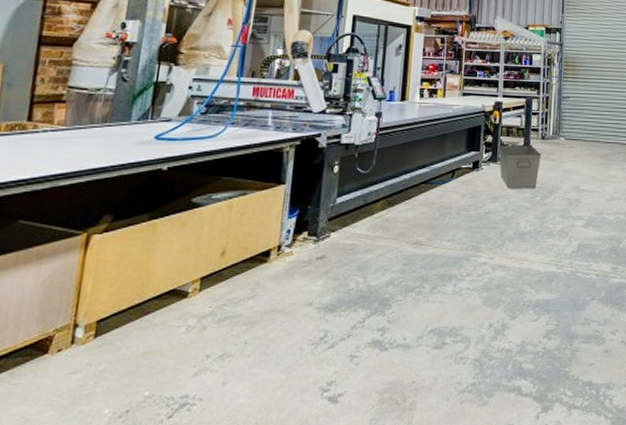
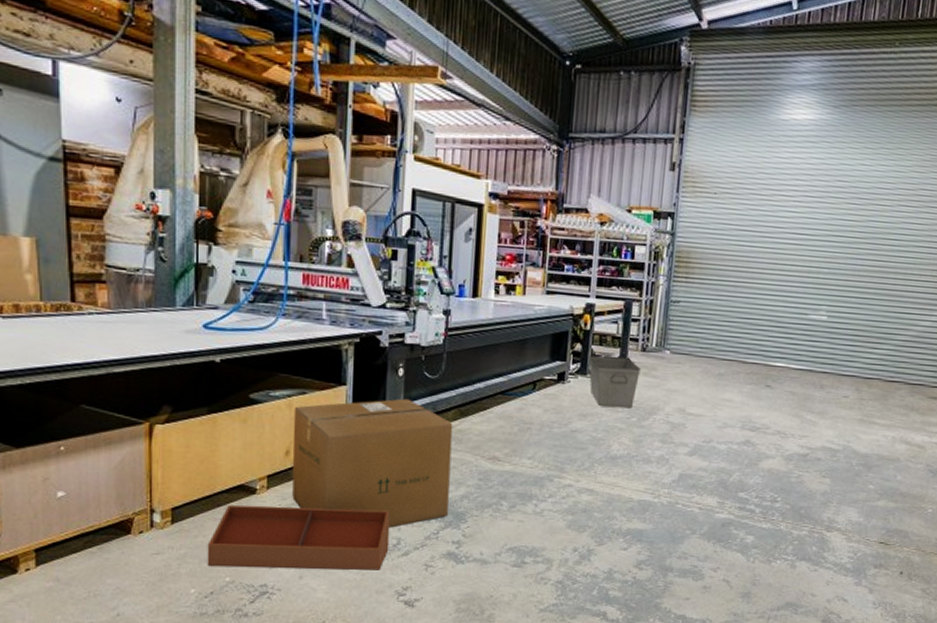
storage bin: none [126,303,320,382] -> present [207,505,391,570]
box: none [224,193,381,321] -> present [292,398,453,528]

